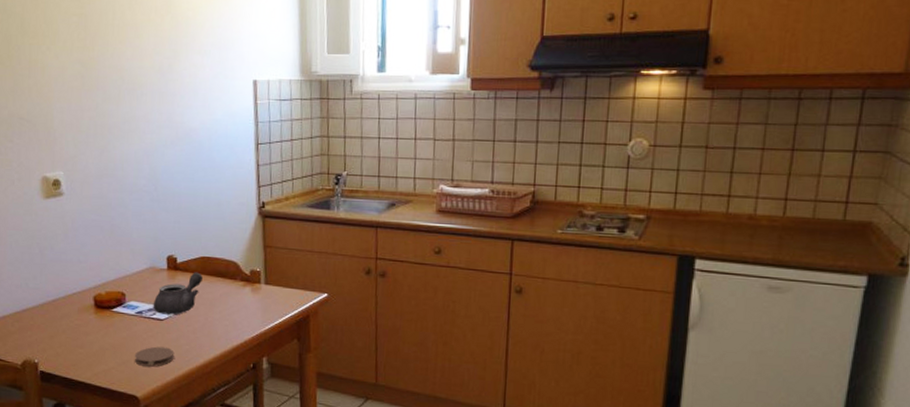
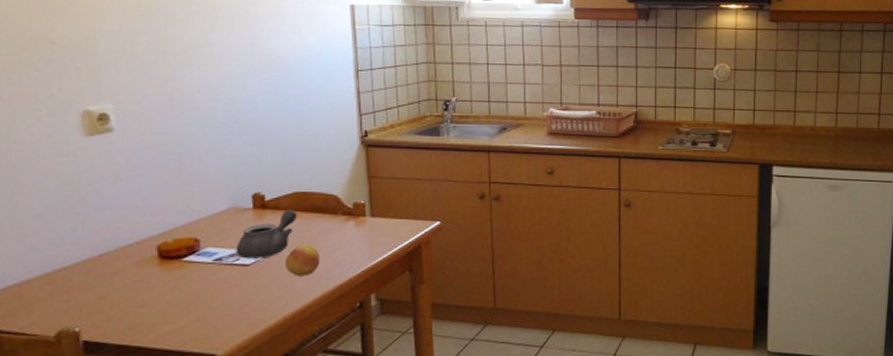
coaster: present [134,346,175,367] -> none [212,295,265,320]
fruit: none [191,304,221,335] -> present [284,243,321,277]

